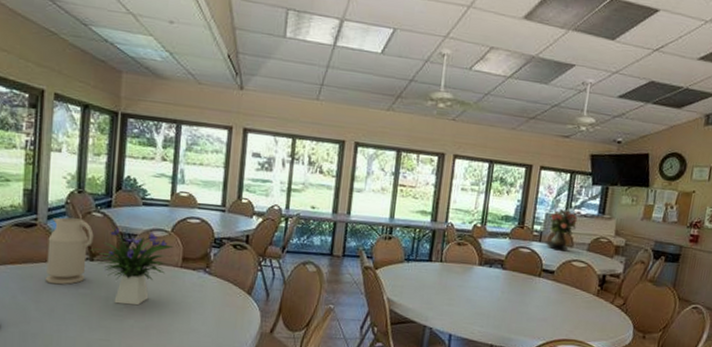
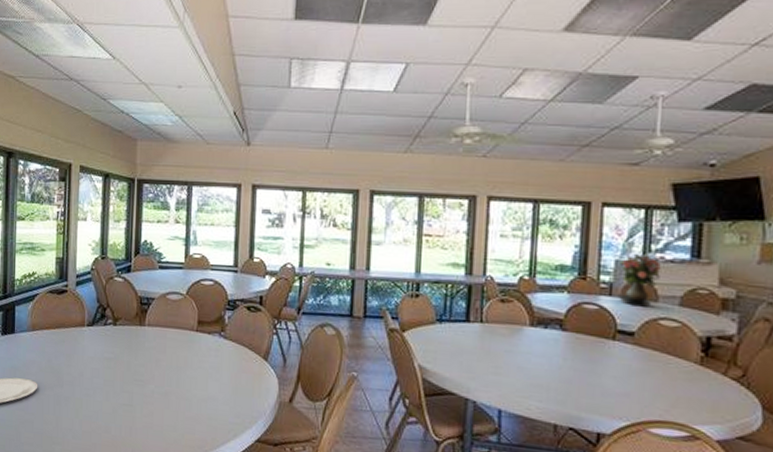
water jug: present [45,217,94,285] -> none [75,283,116,350]
flower arrangement: present [90,225,174,306] -> none [113,289,189,371]

